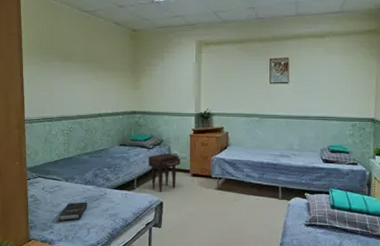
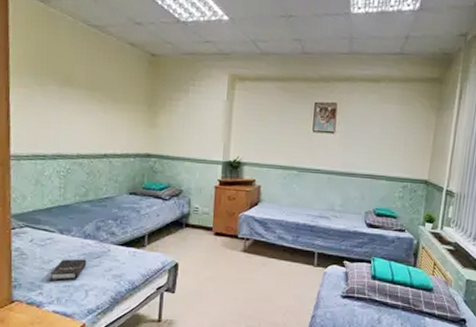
nightstand: present [148,152,181,193] -> none [163,206,203,253]

